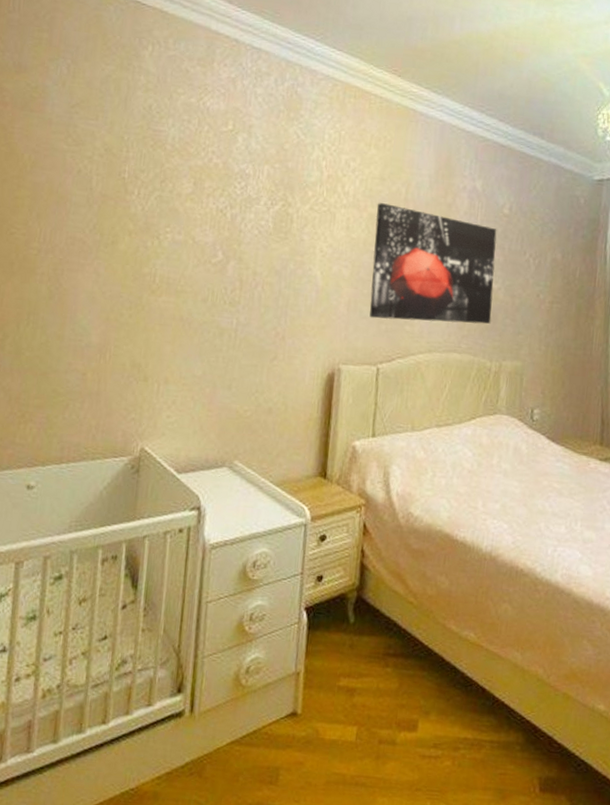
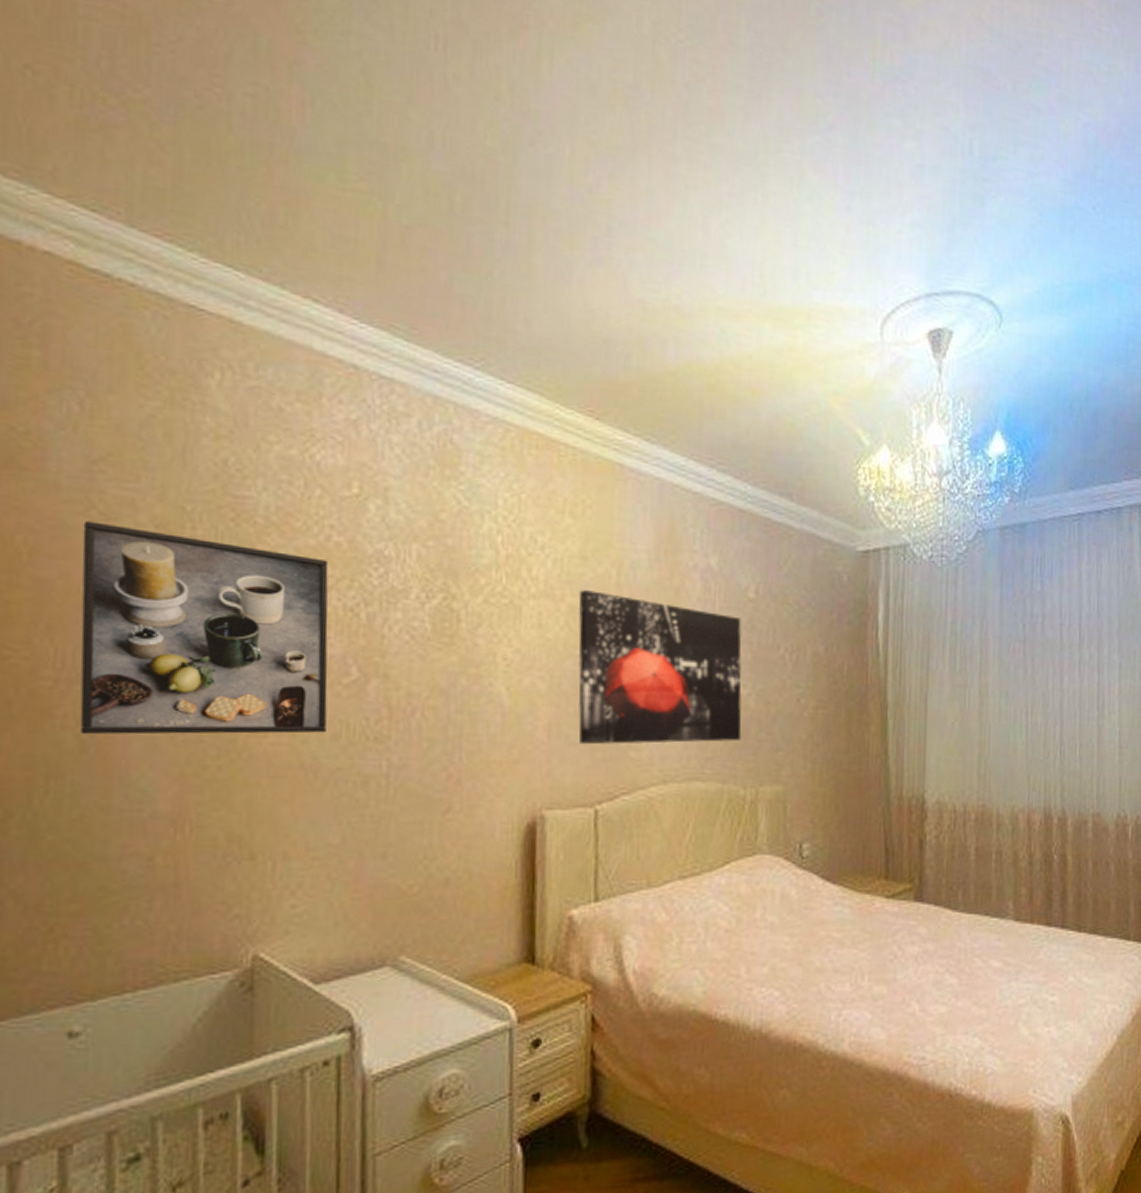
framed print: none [50,145,209,297] -> present [79,521,329,735]

